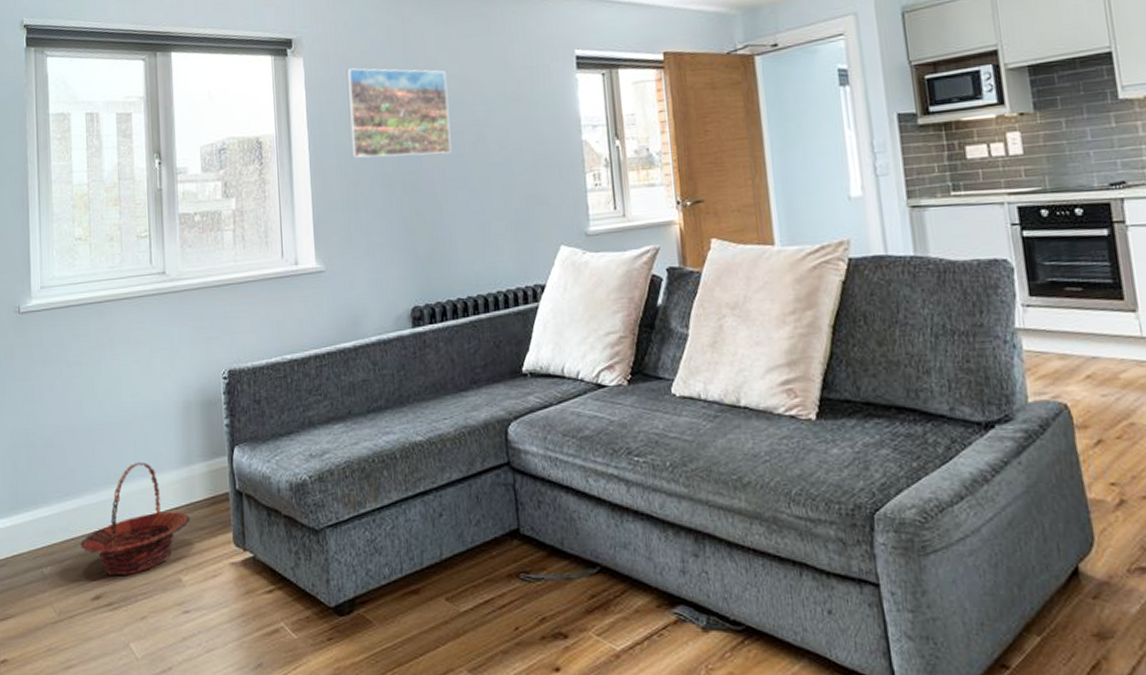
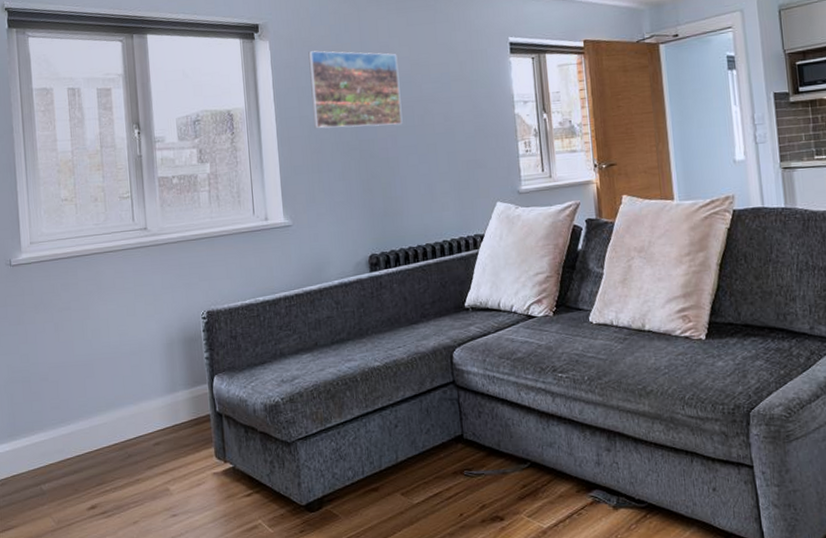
basket: present [80,461,190,577] -> none [75,391,176,489]

